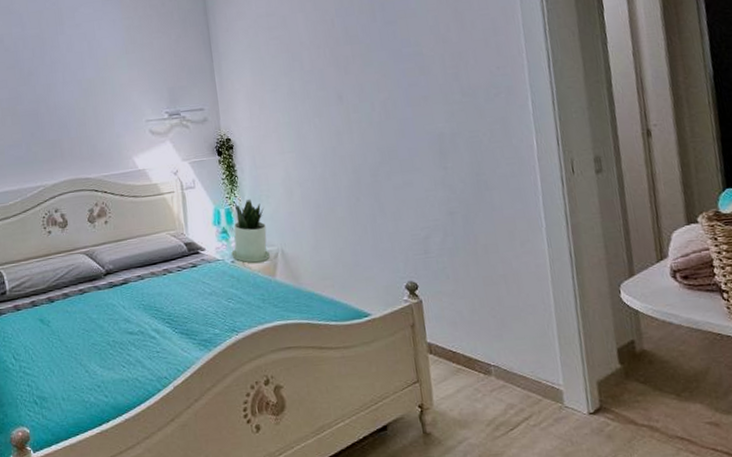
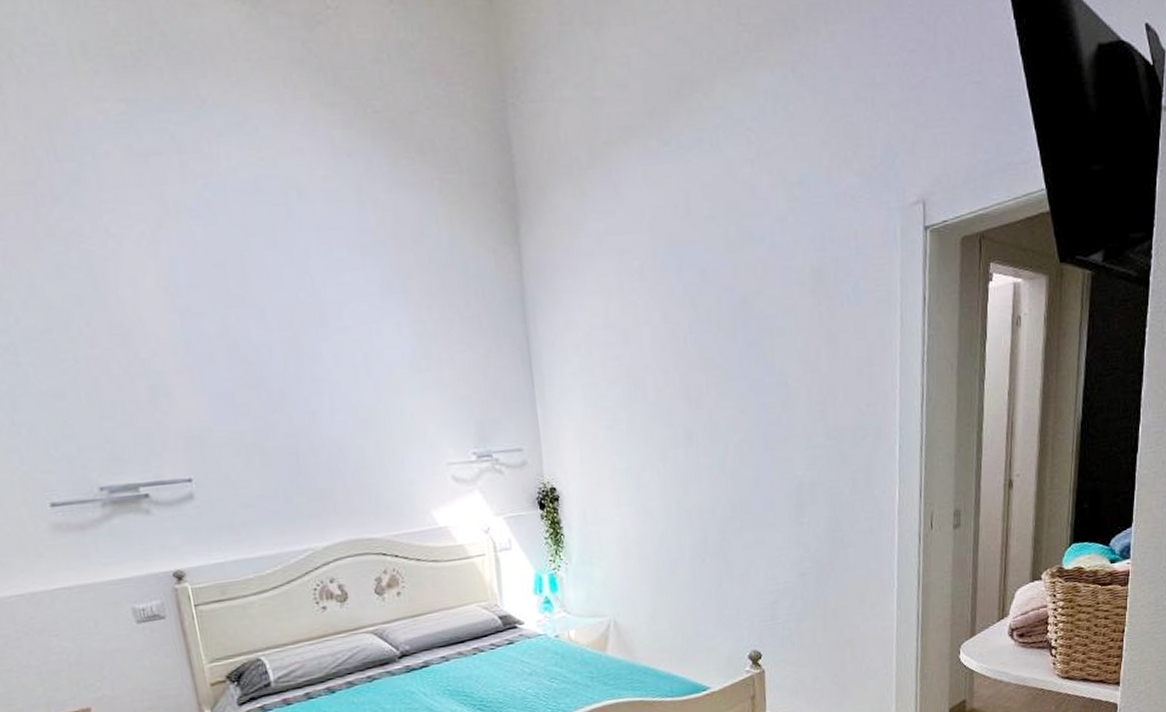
planter: present [231,199,271,263] -> none [555,562,602,637]

